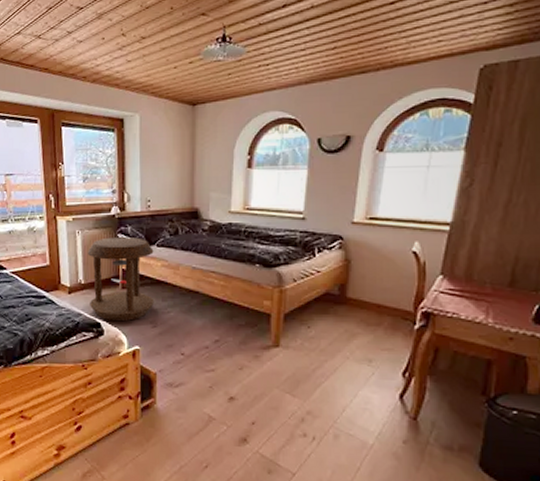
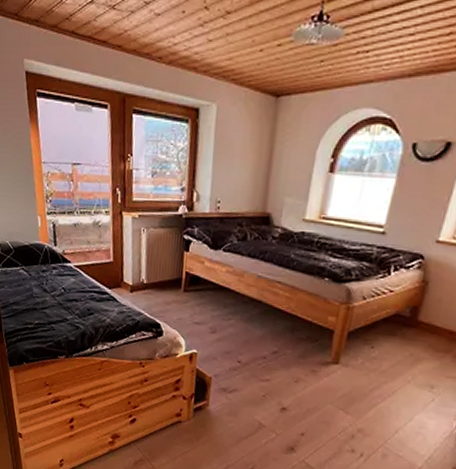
side table: present [87,237,154,322] -> none [151,238,220,325]

